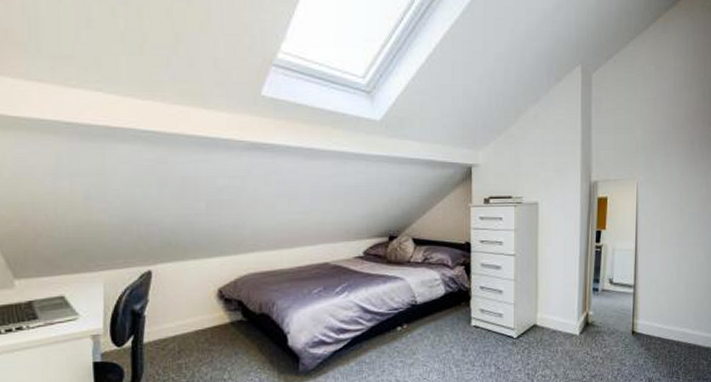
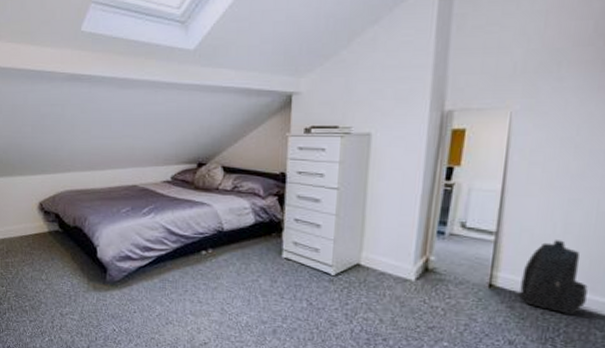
backpack: none [652,288,696,350] -> present [517,240,588,315]

